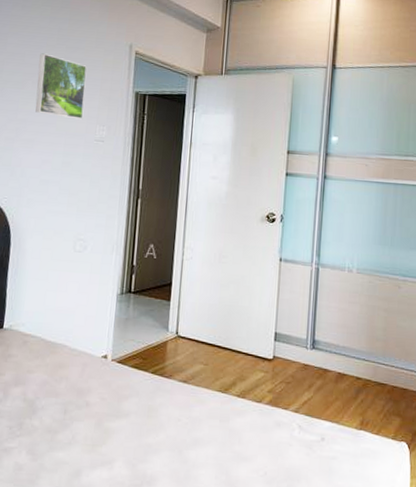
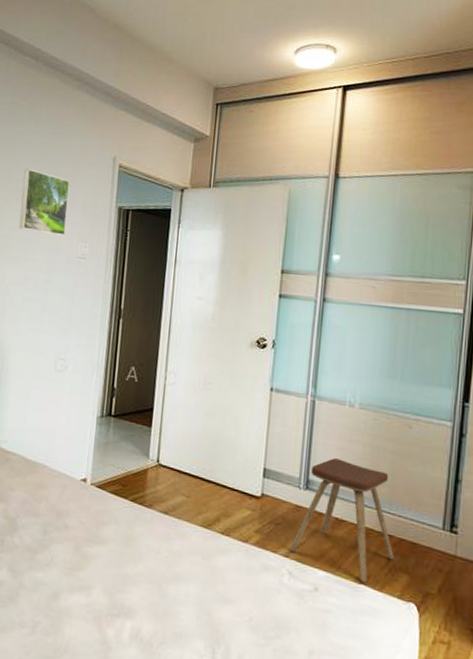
music stool: none [300,319,388,430] -> present [290,458,394,584]

